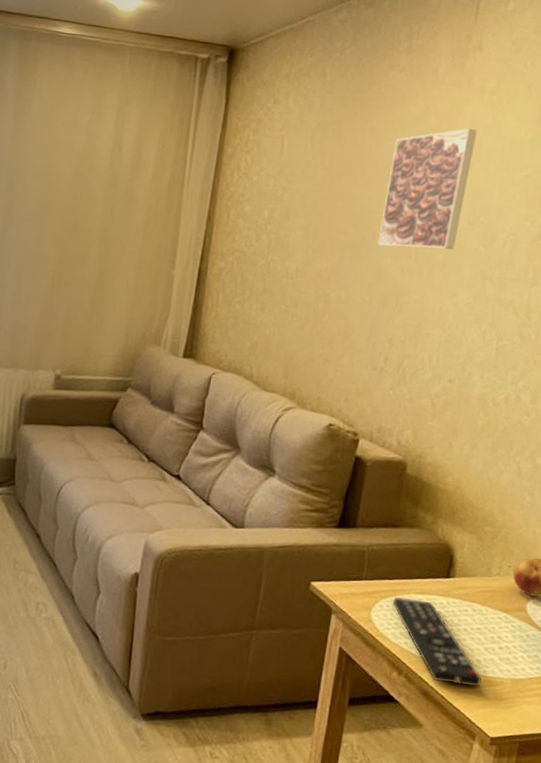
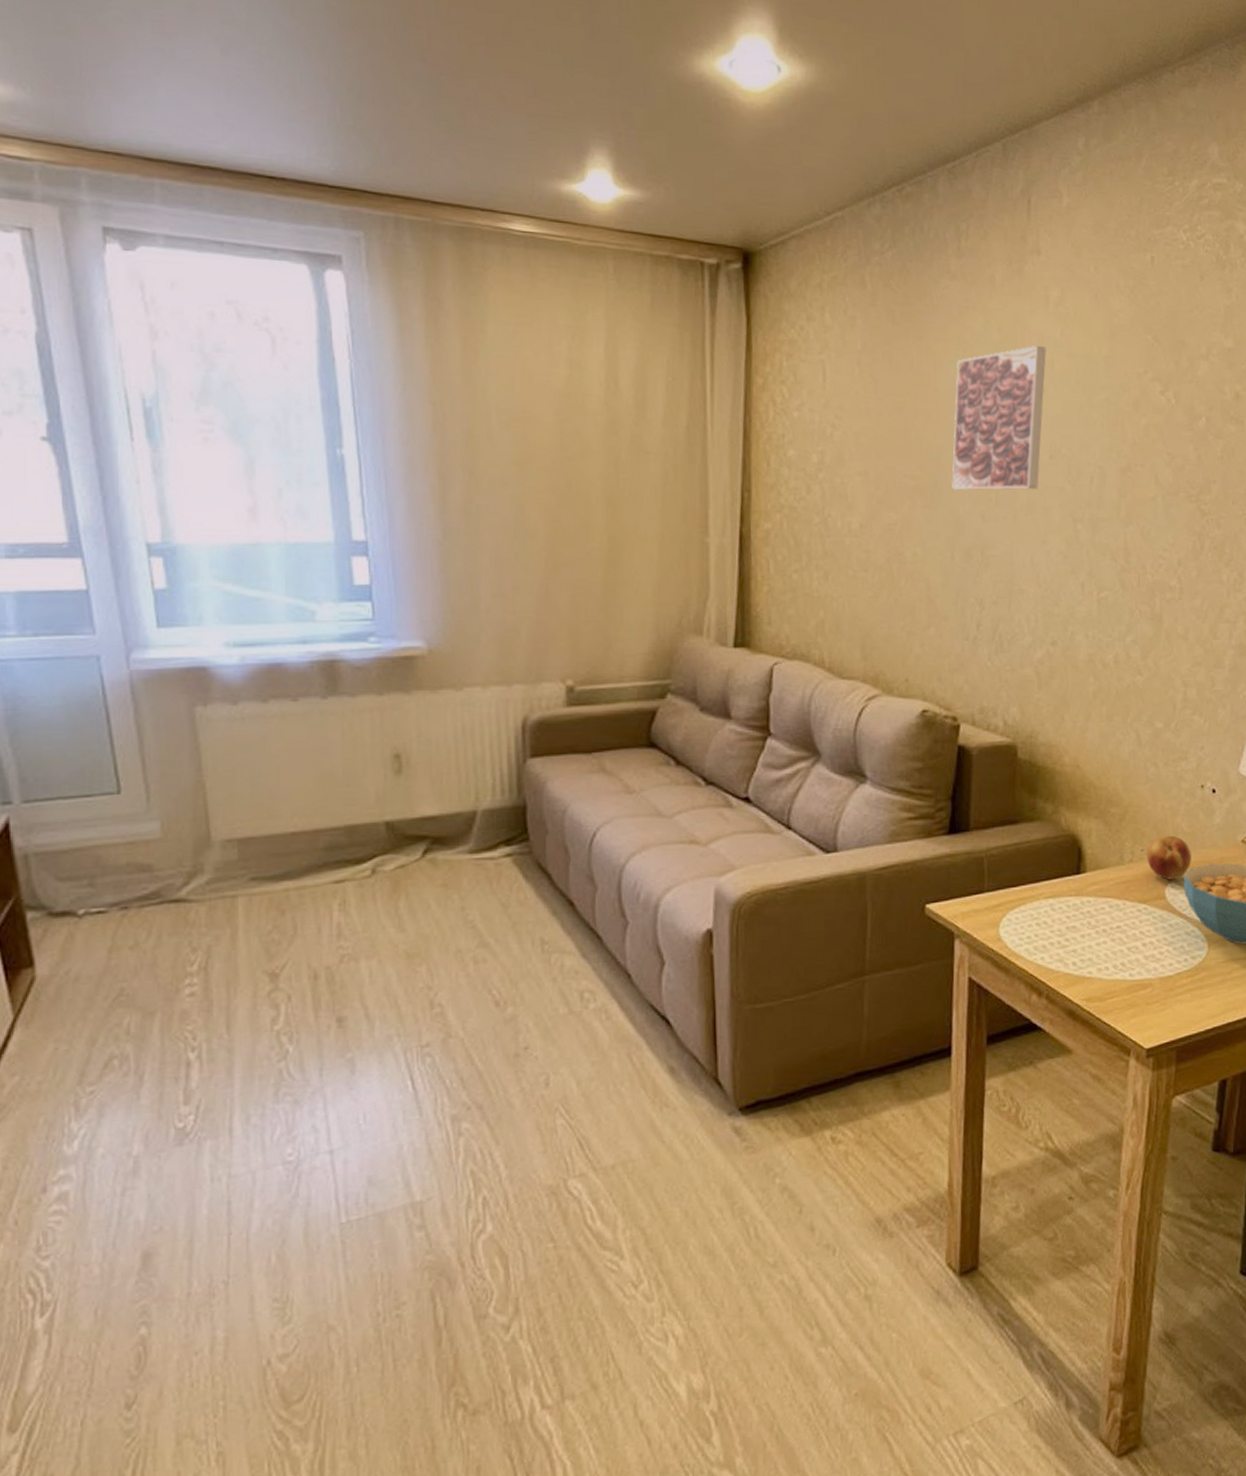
remote control: present [392,597,482,687] -> none [1021,905,1130,996]

